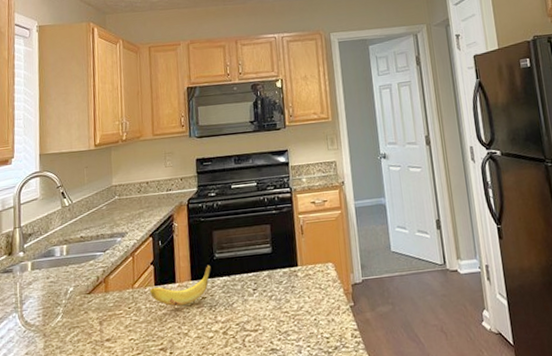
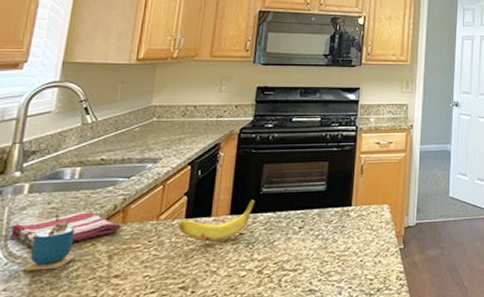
dish towel: none [23,283,105,316] -> present [10,211,121,246]
cup: none [37,285,74,338] -> present [22,212,76,272]

